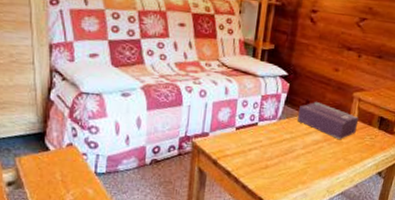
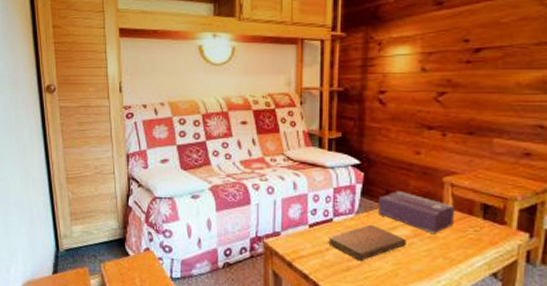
notebook: none [251,129,317,161] -> present [328,224,406,262]

